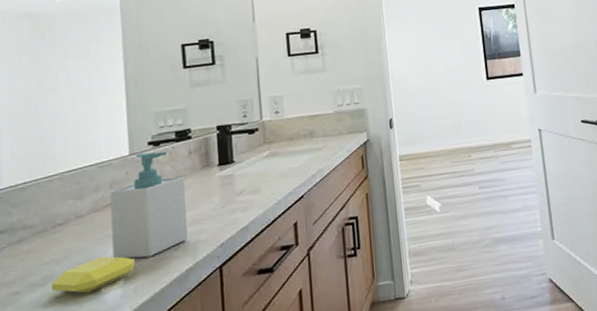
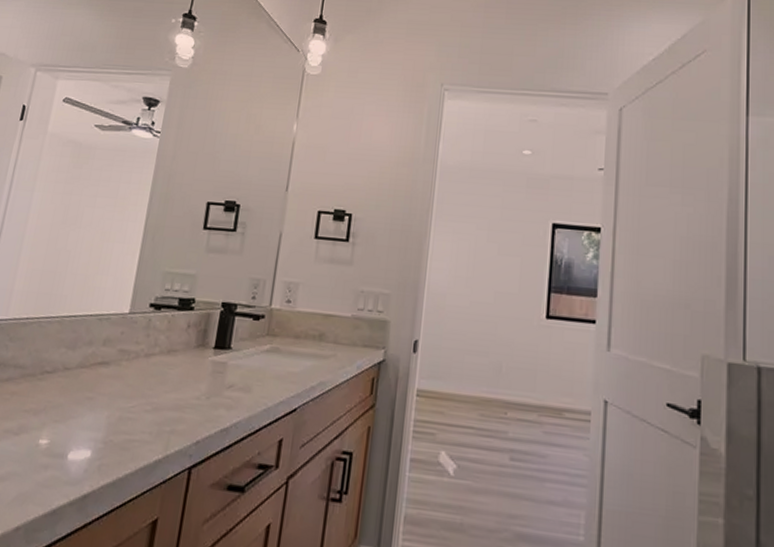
soap bar: present [51,256,136,294] -> none [23,419,108,457]
soap bottle: present [110,151,188,259] -> none [88,314,176,435]

